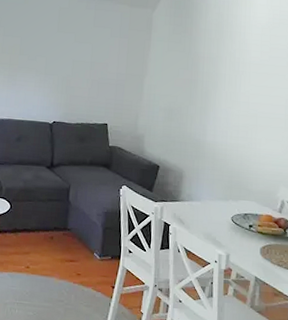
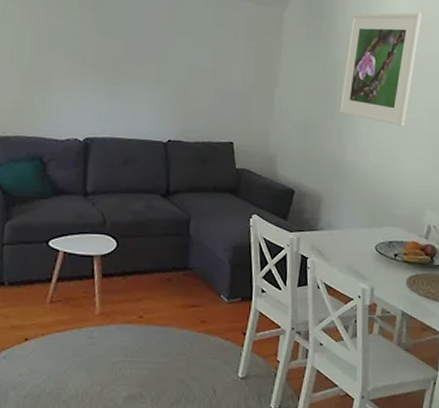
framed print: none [200,8,279,112] -> present [339,12,422,127]

